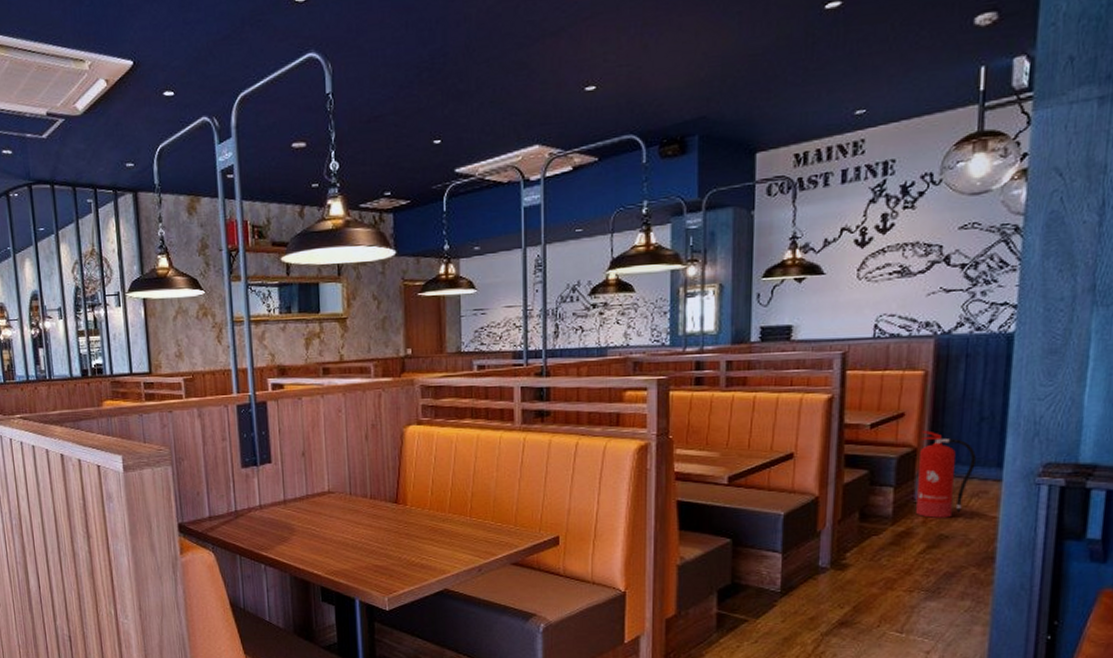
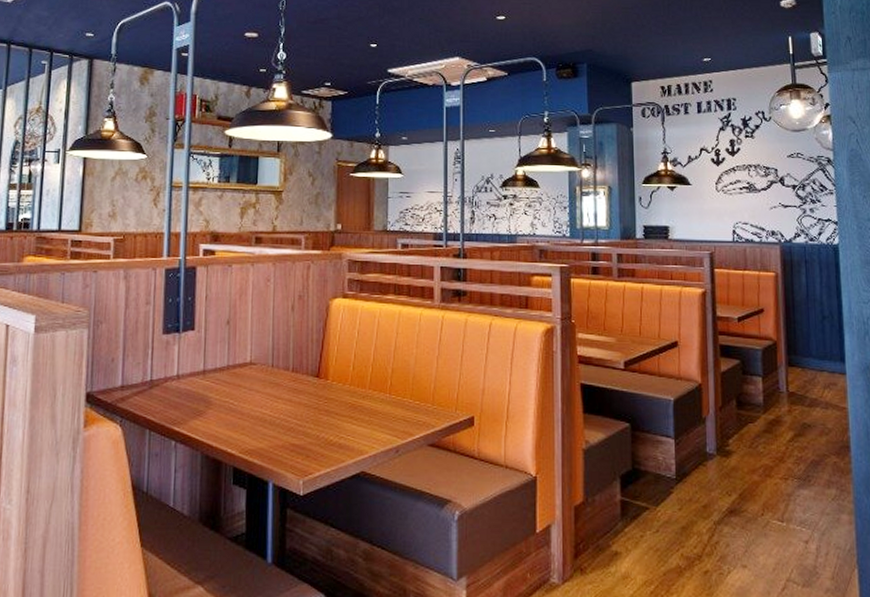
fire extinguisher: present [916,430,977,518] -> none [779,325,824,407]

